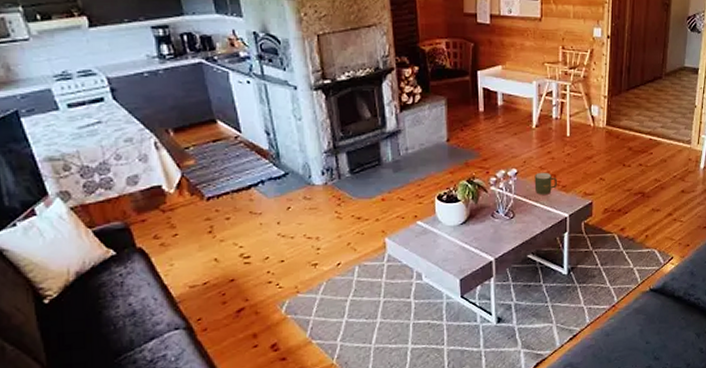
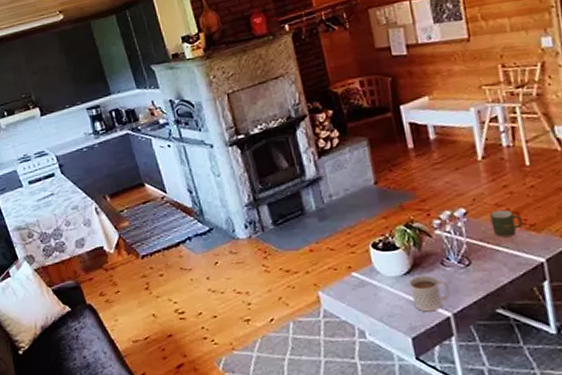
mug: none [464,225,494,257] -> present [409,275,450,312]

